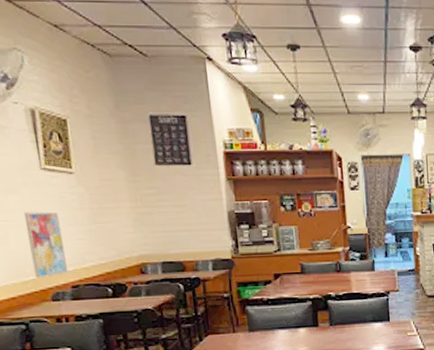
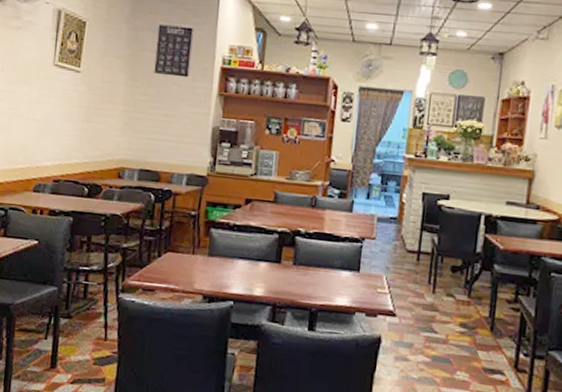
wall art: present [23,211,69,279] -> none [24,103,59,168]

